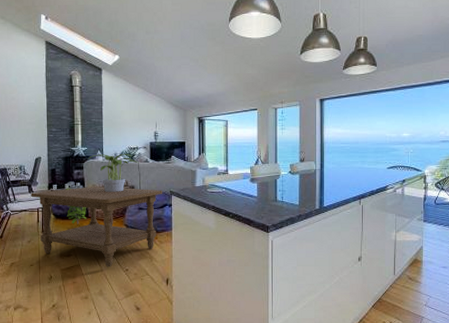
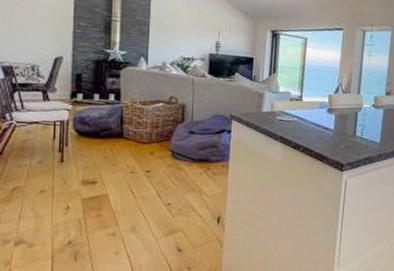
coffee table: present [31,187,163,267] -> none [46,100,222,200]
decorative plant: present [66,181,86,225] -> none [93,91,121,146]
potted plant: present [88,154,139,192] -> none [128,61,194,110]

